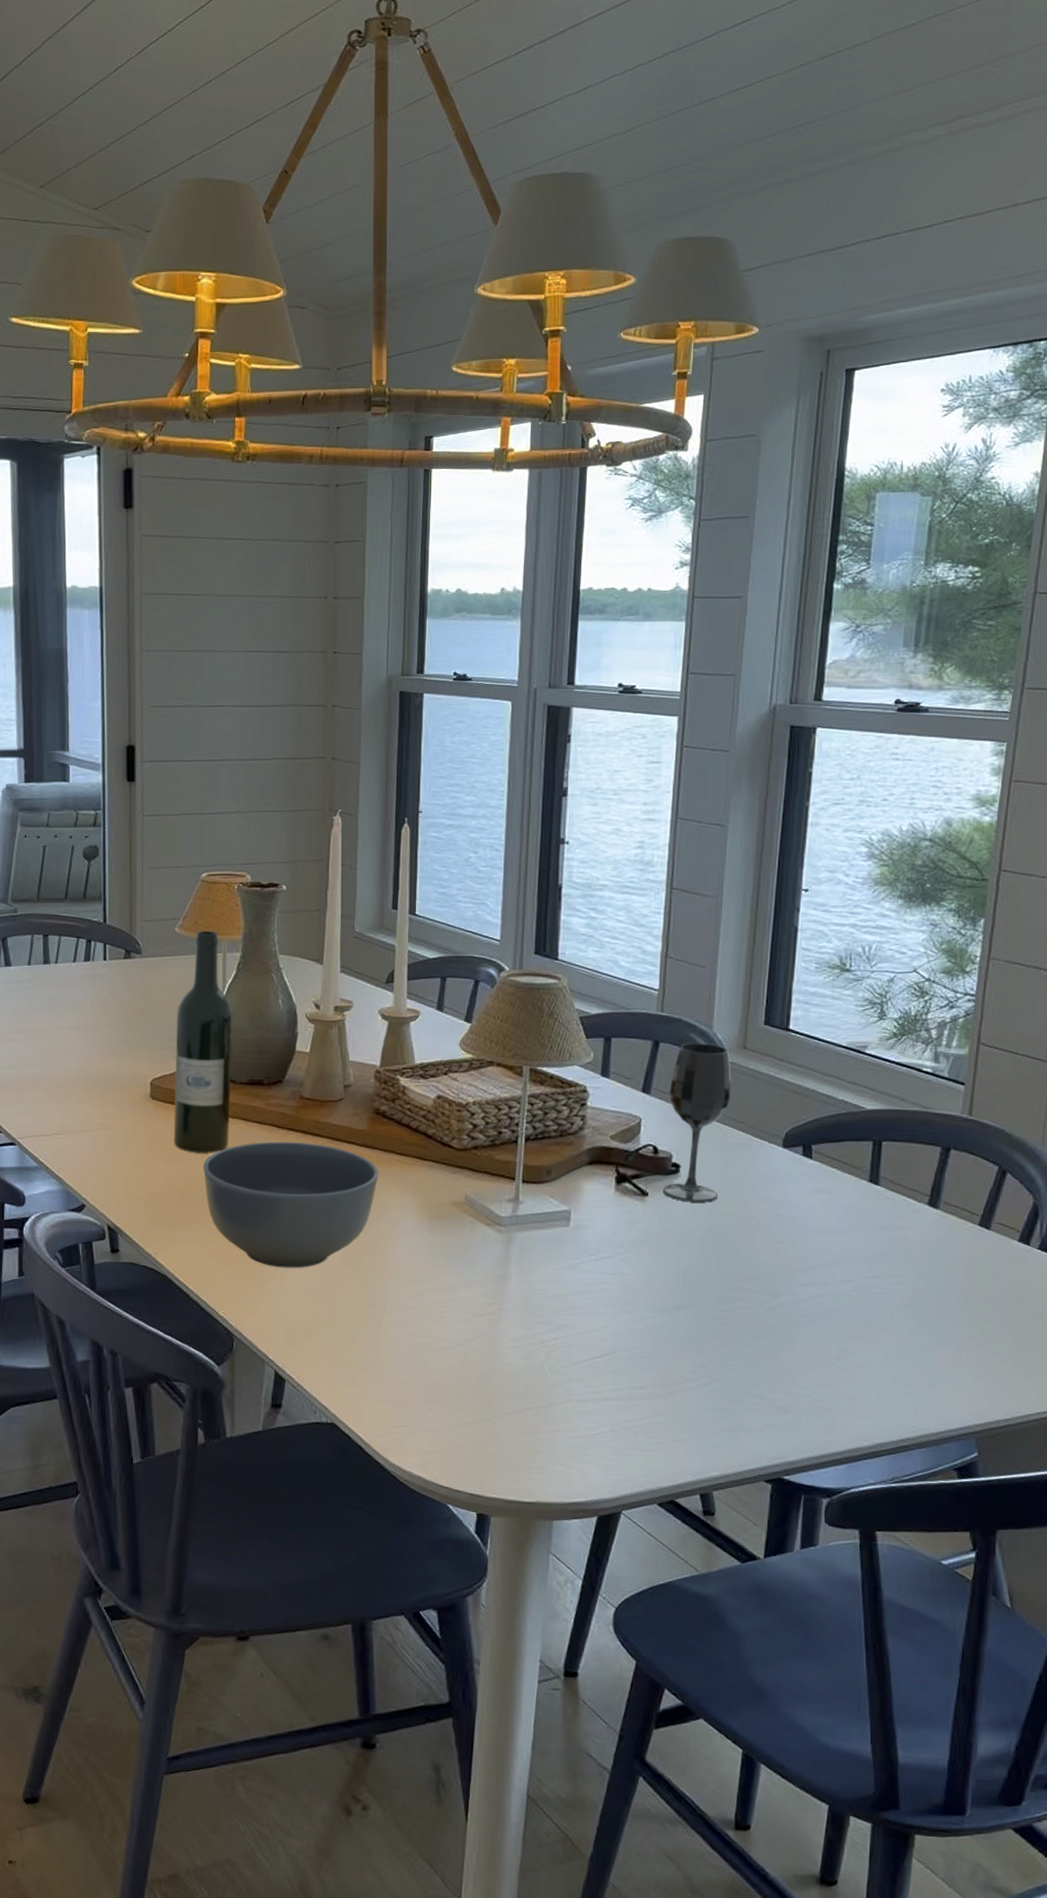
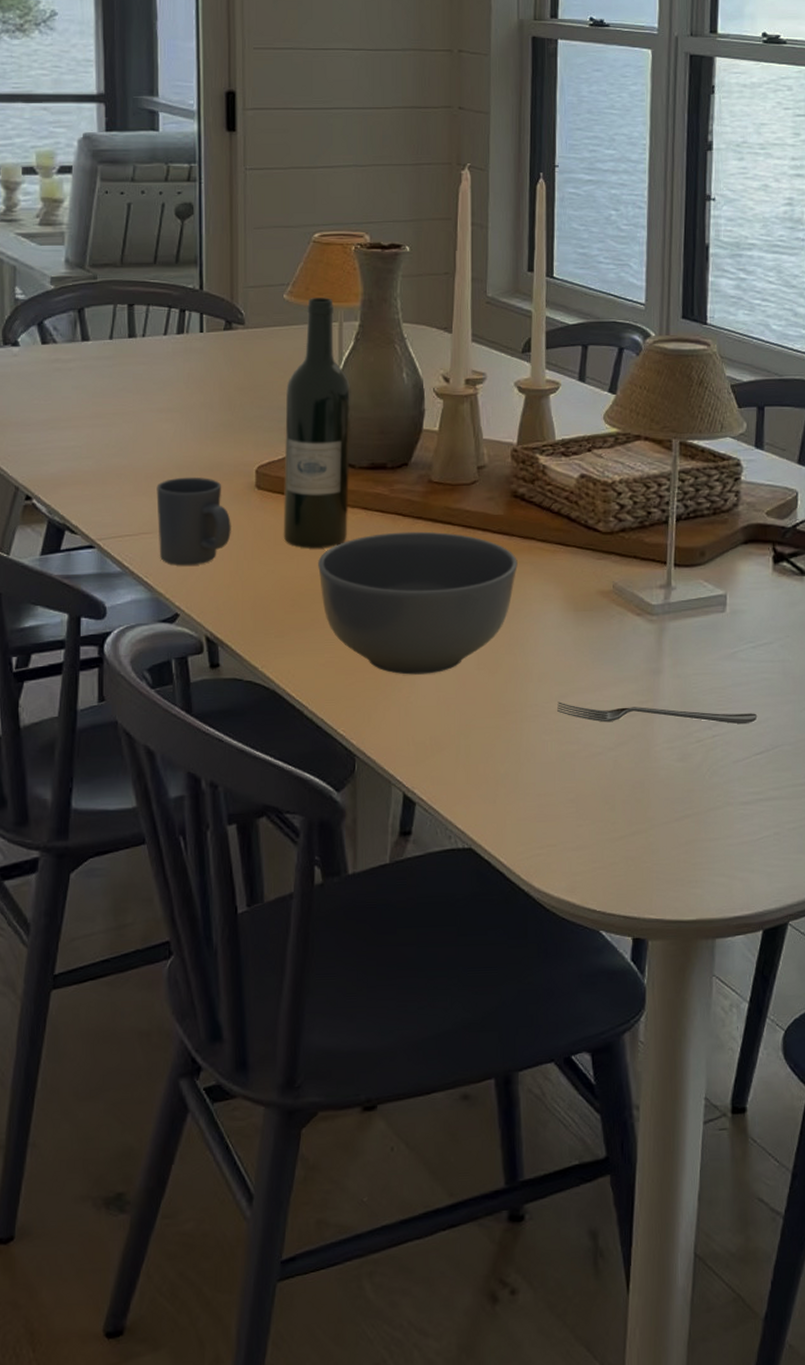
mug: none [67,1086,129,1163] -> present [156,477,231,566]
fork: none [412,1299,597,1329] -> present [557,702,758,724]

